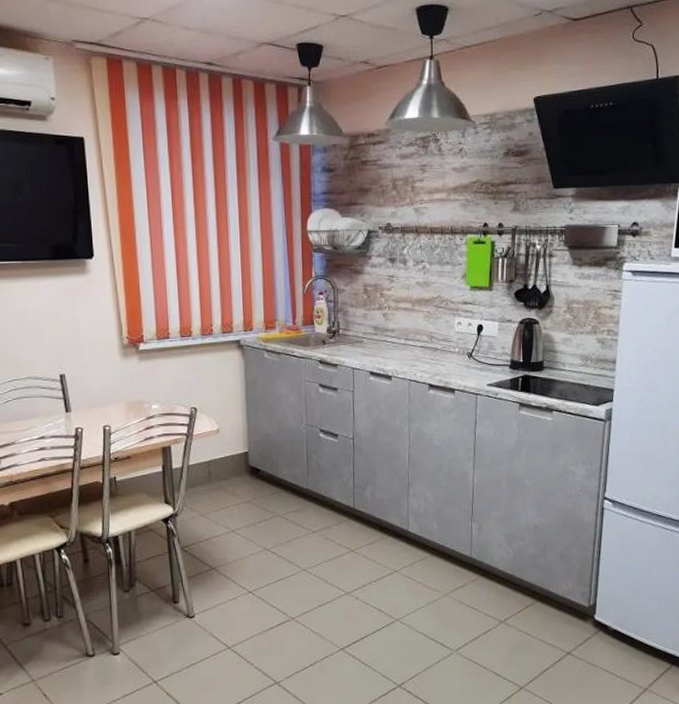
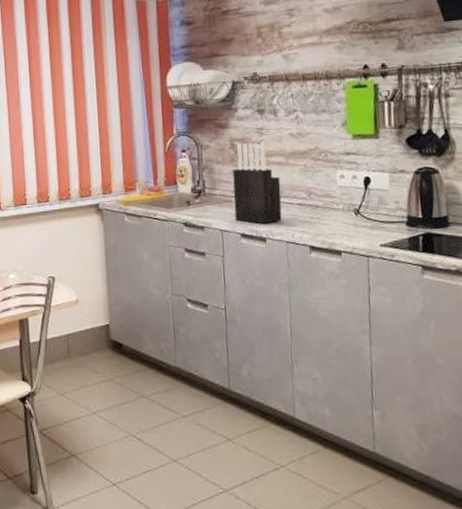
knife block: none [364,288,407,364] -> present [232,142,282,224]

